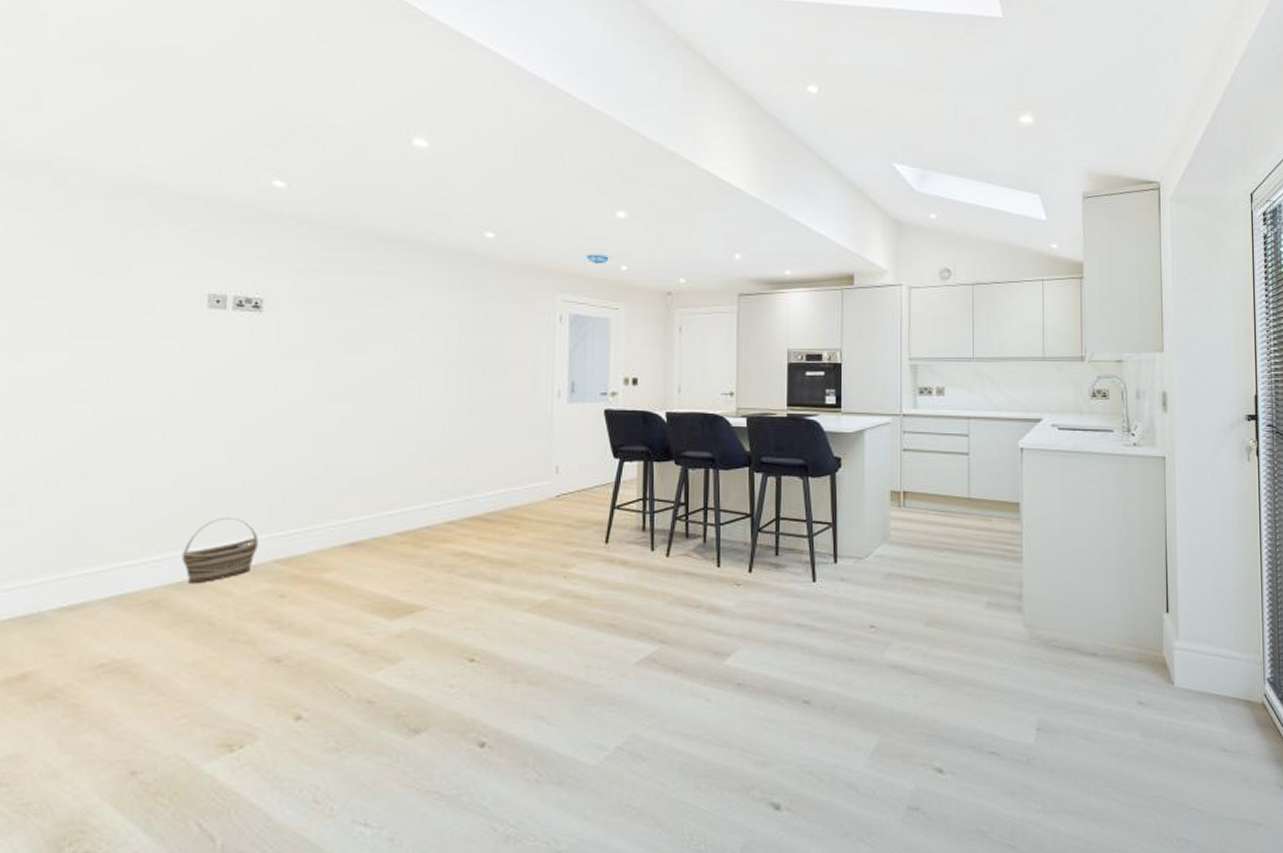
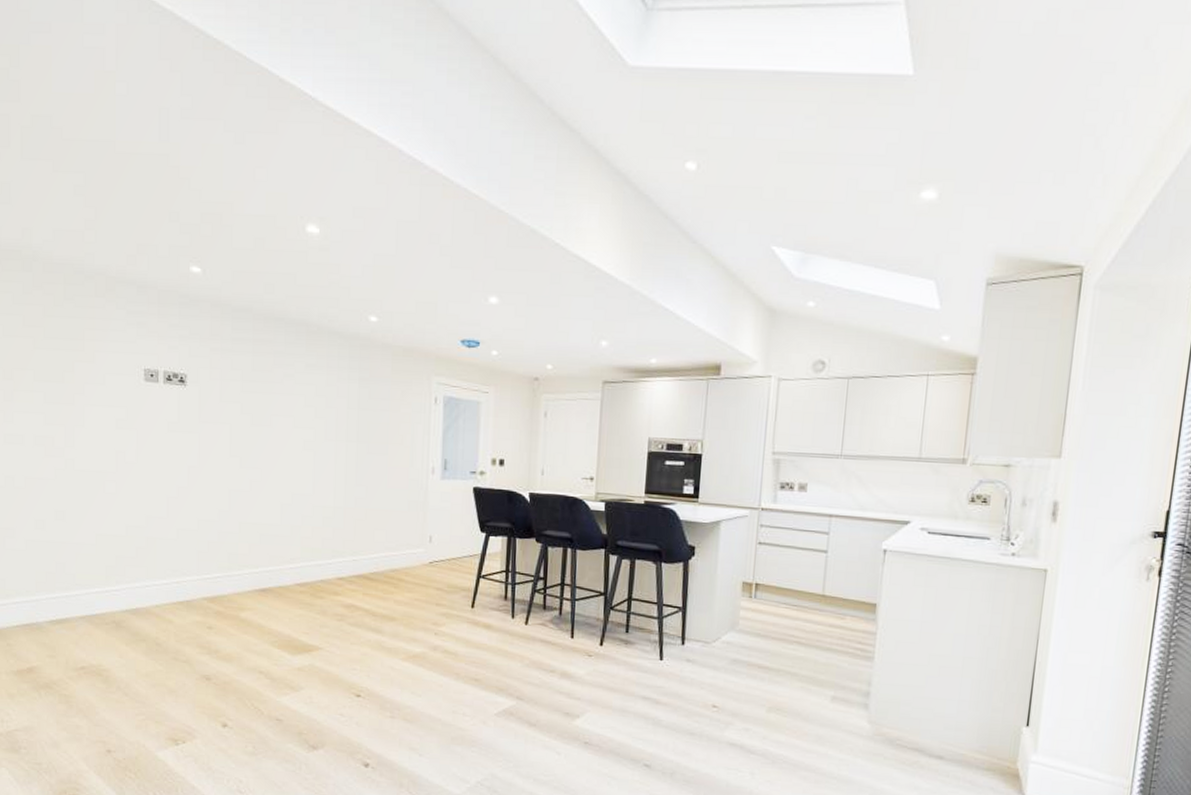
basket: present [181,518,259,585] -> none [134,560,190,612]

